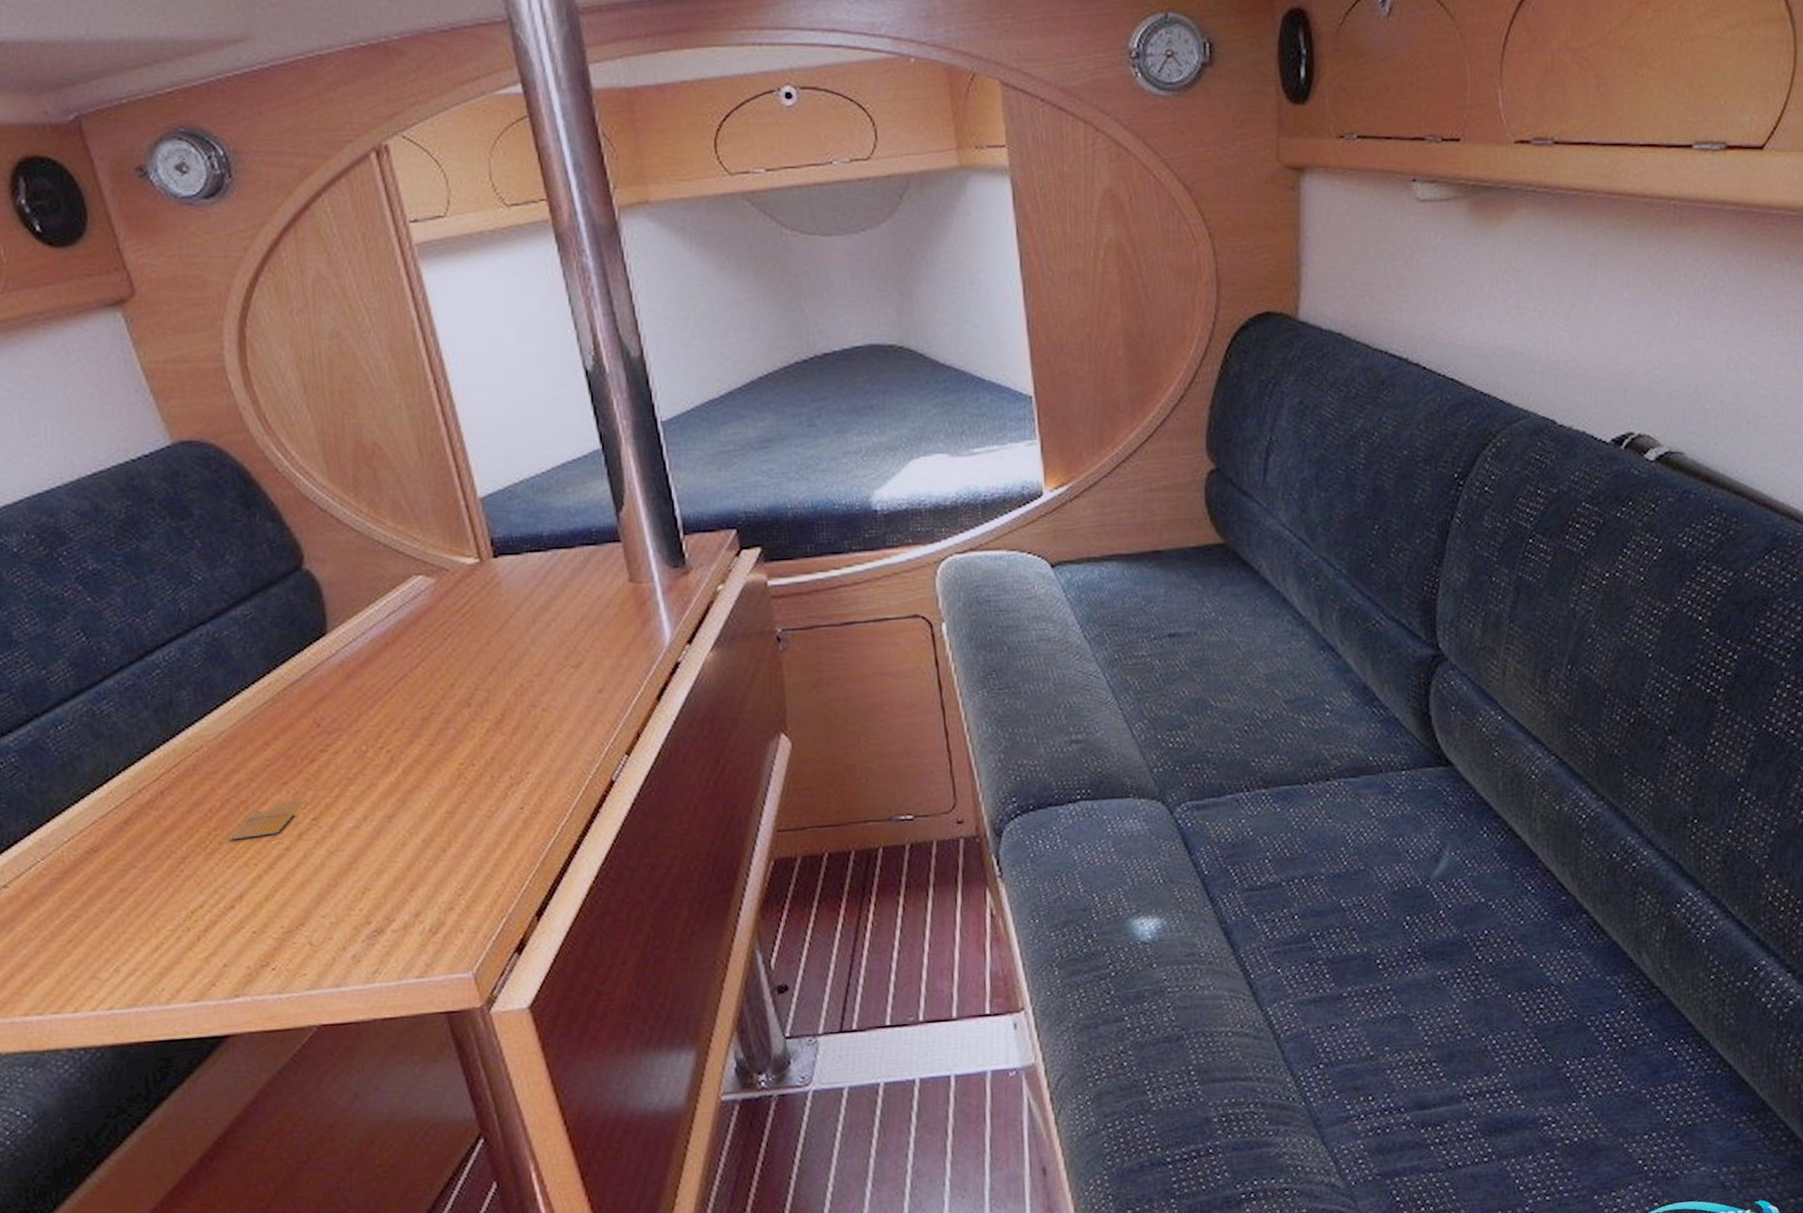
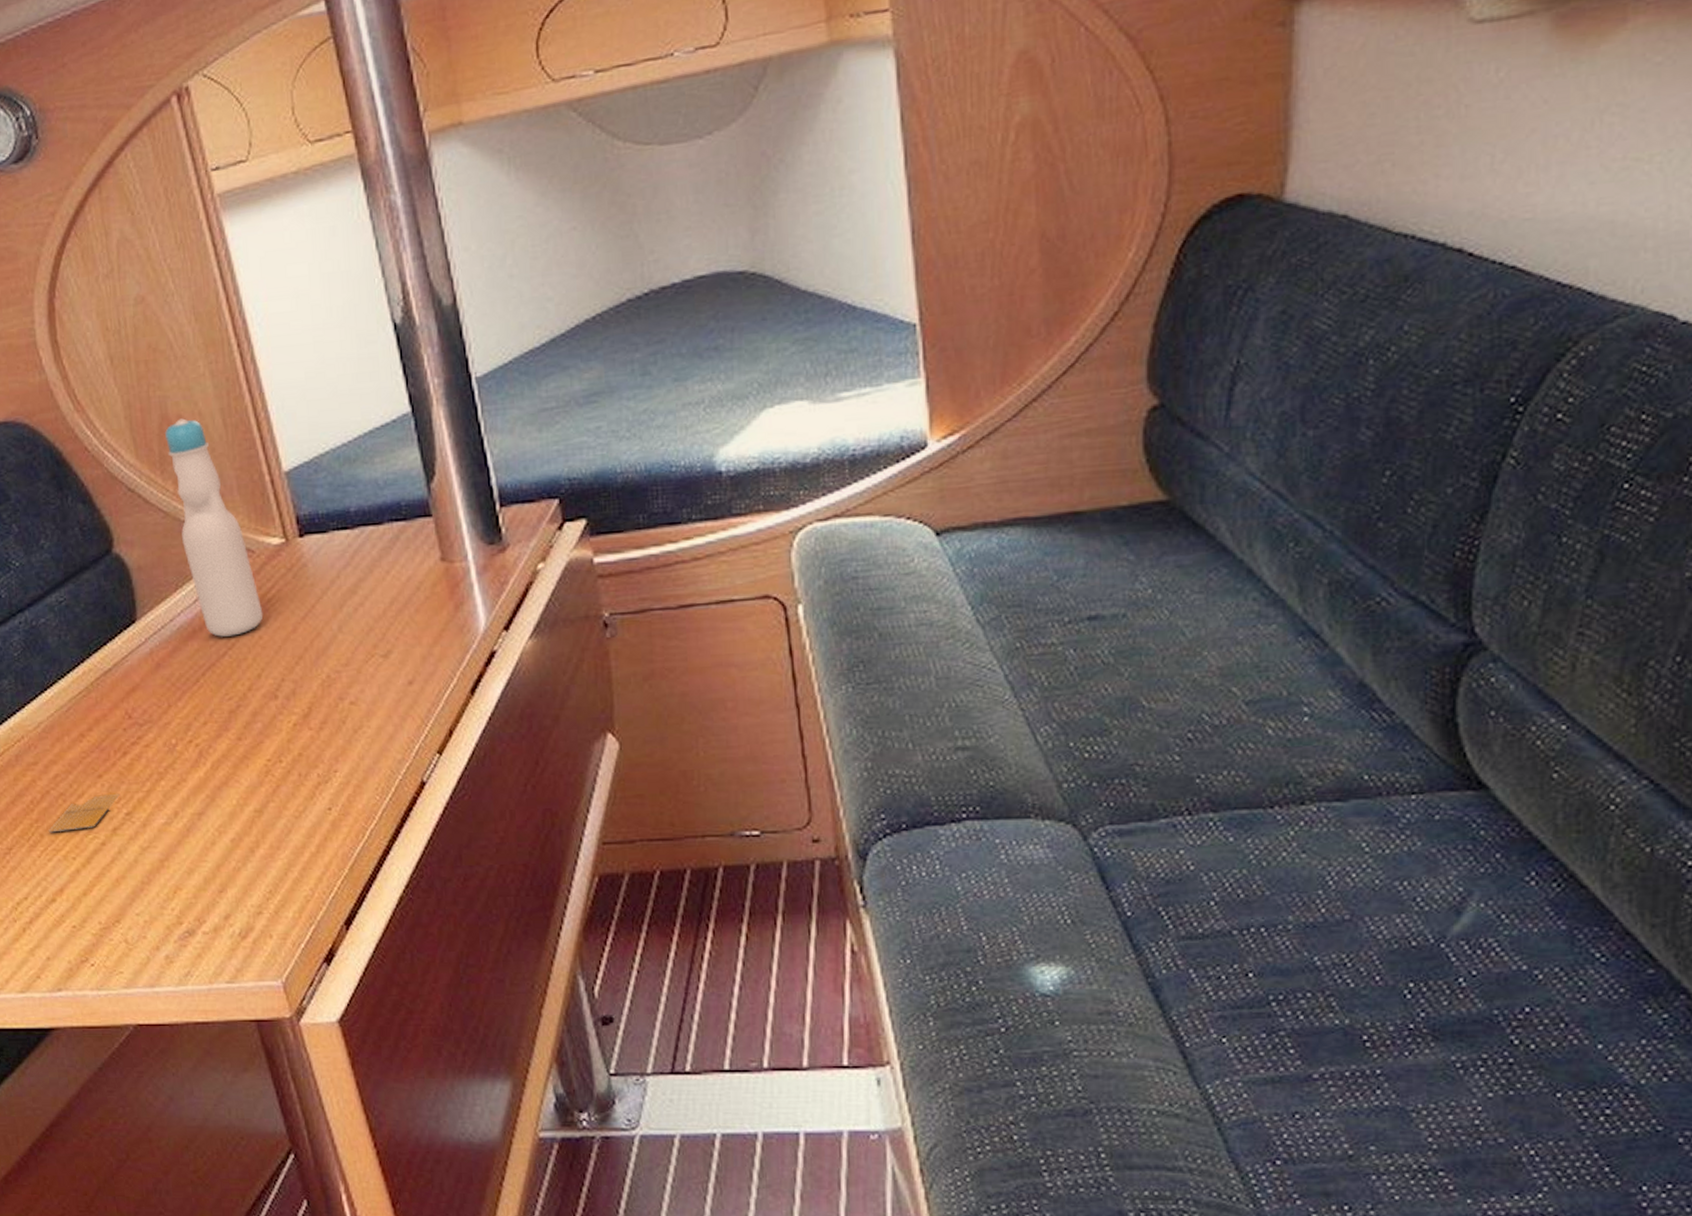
bottle: none [359,445,457,649] -> present [165,418,264,637]

